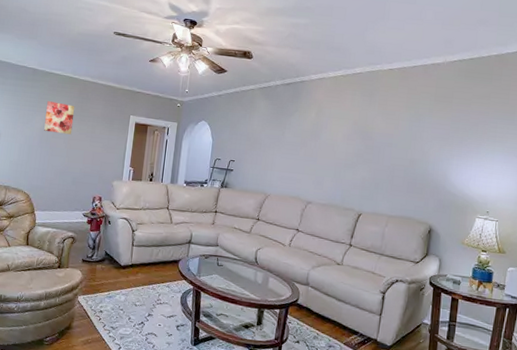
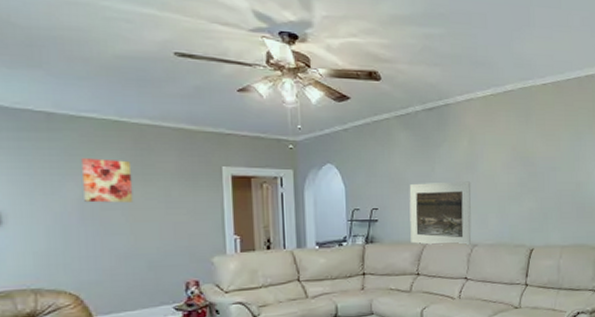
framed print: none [256,144,314,203] -> present [409,181,472,247]

